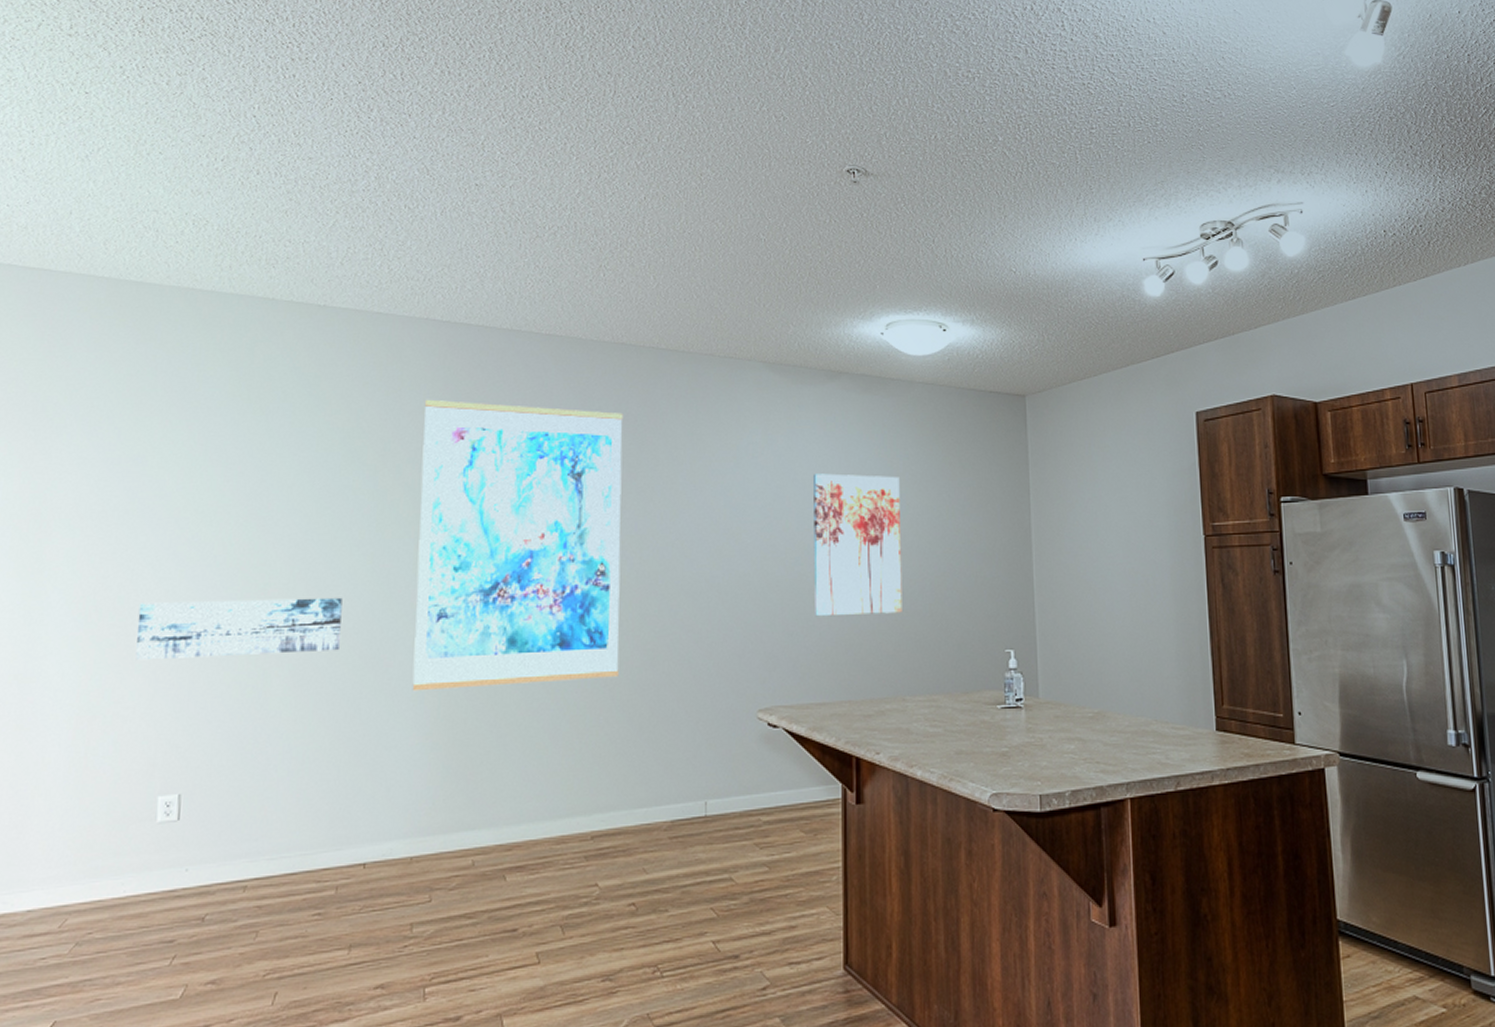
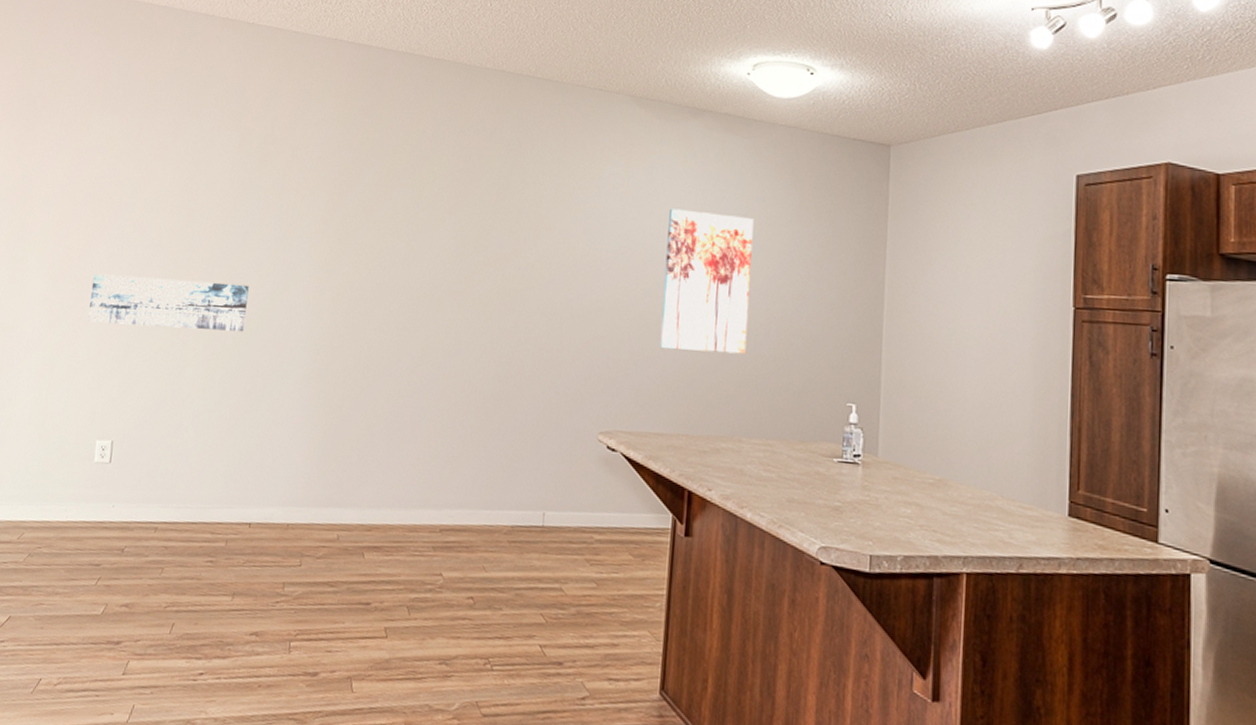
wall art: present [412,399,624,691] -> none [299,112,498,385]

